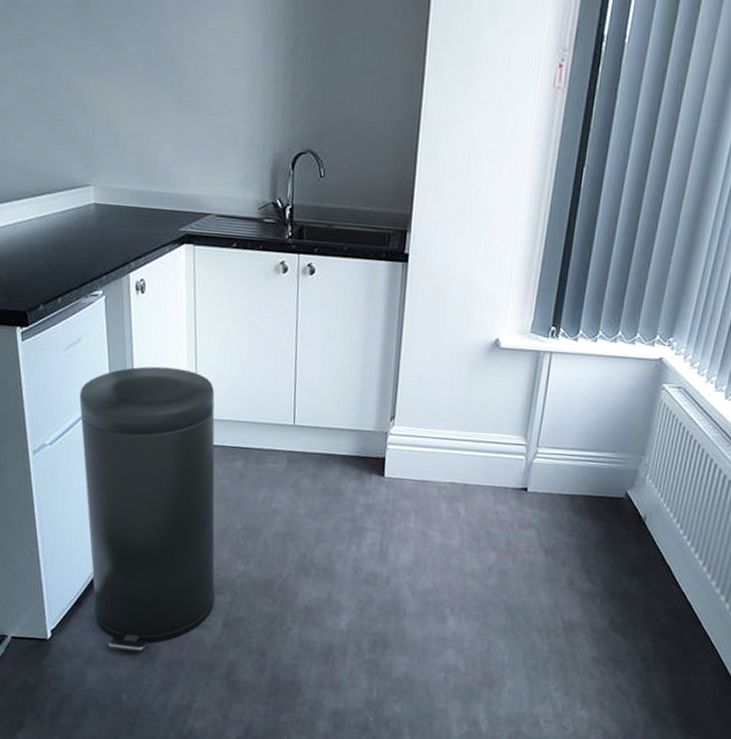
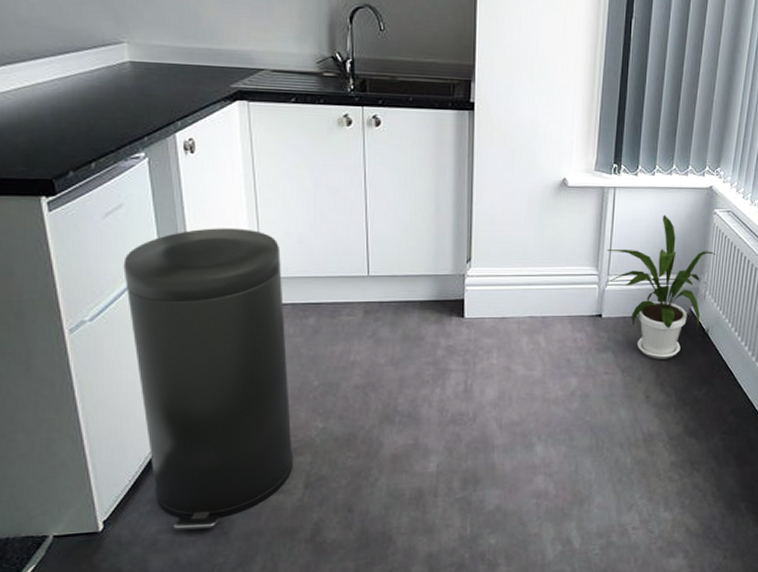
house plant: none [538,385,662,545] -> present [607,214,716,359]

